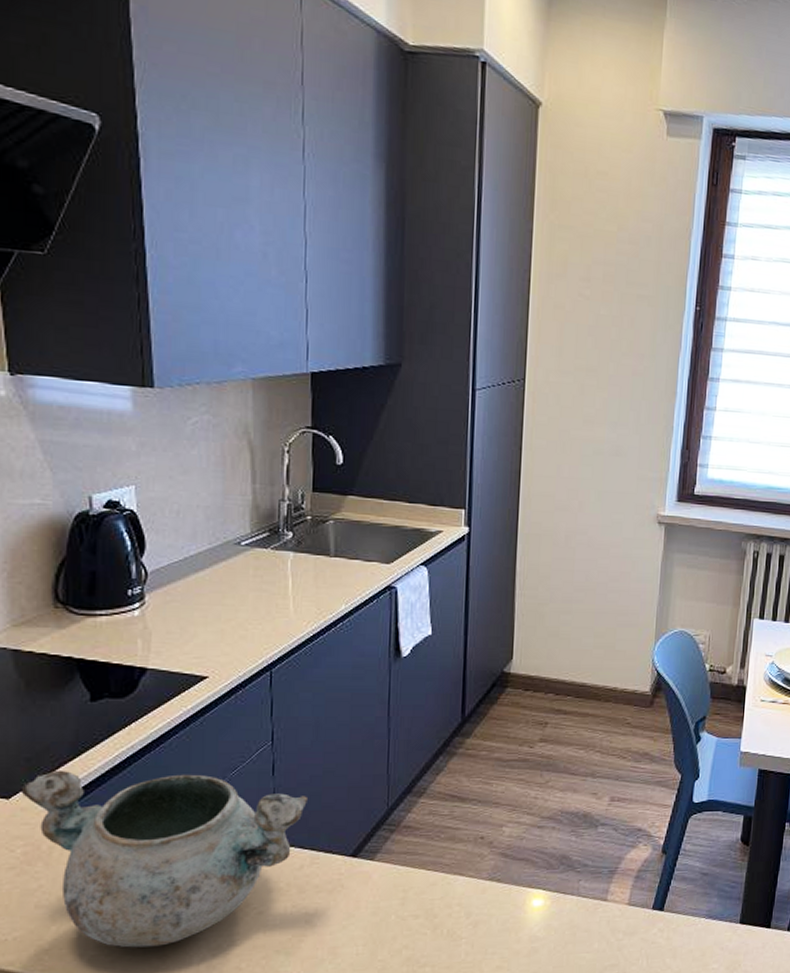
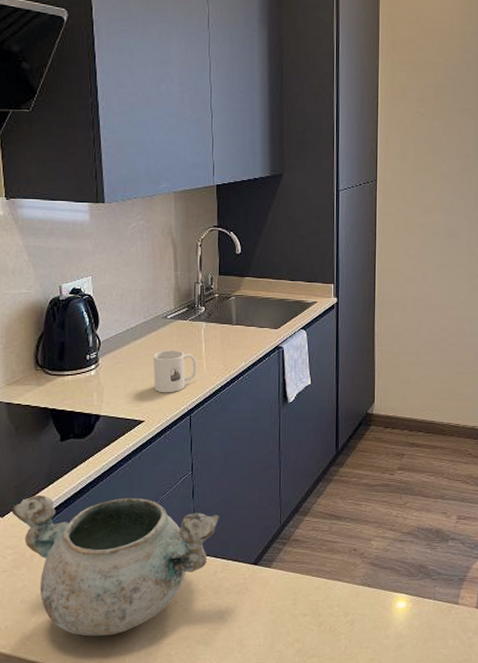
mug: none [220,586,281,642] -> present [153,350,197,393]

